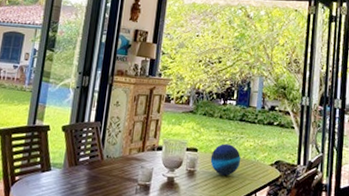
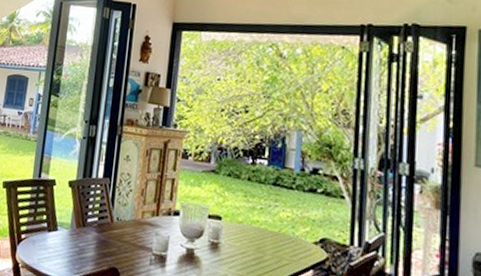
decorative orb: present [210,143,241,176] -> none [237,212,276,253]

